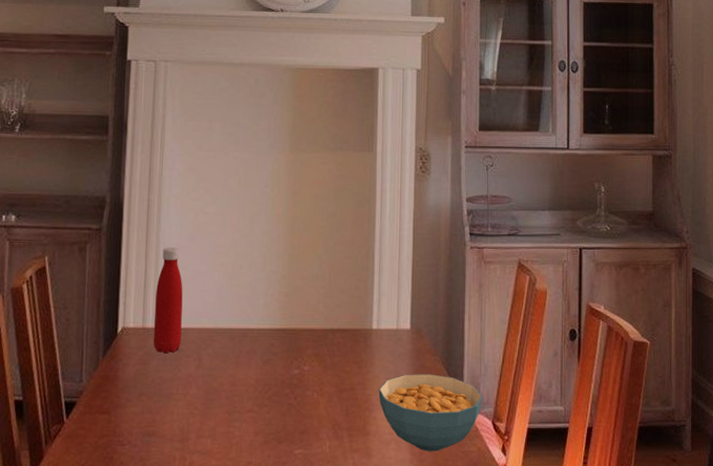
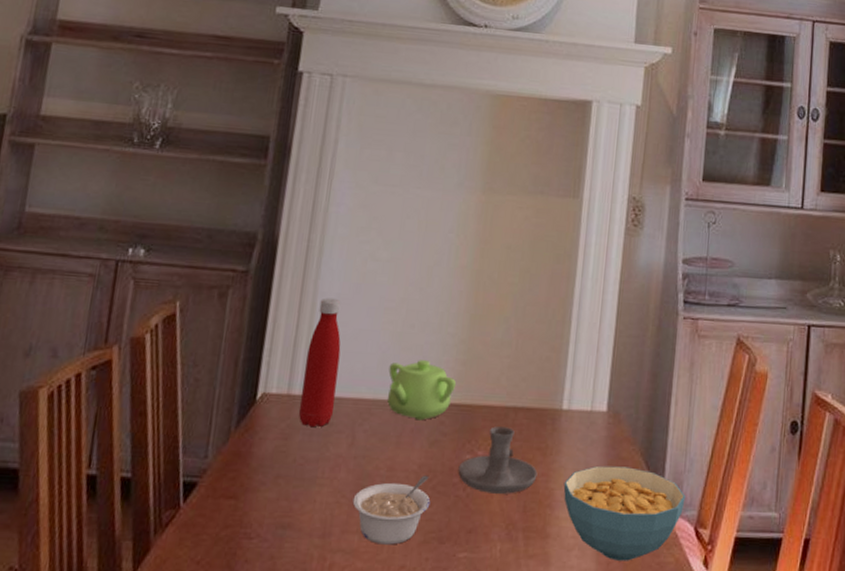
legume: none [204,388,268,446] -> present [352,475,431,545]
teapot: none [224,294,282,344] -> present [387,360,457,421]
candle holder: none [289,346,356,401] -> present [458,426,538,494]

